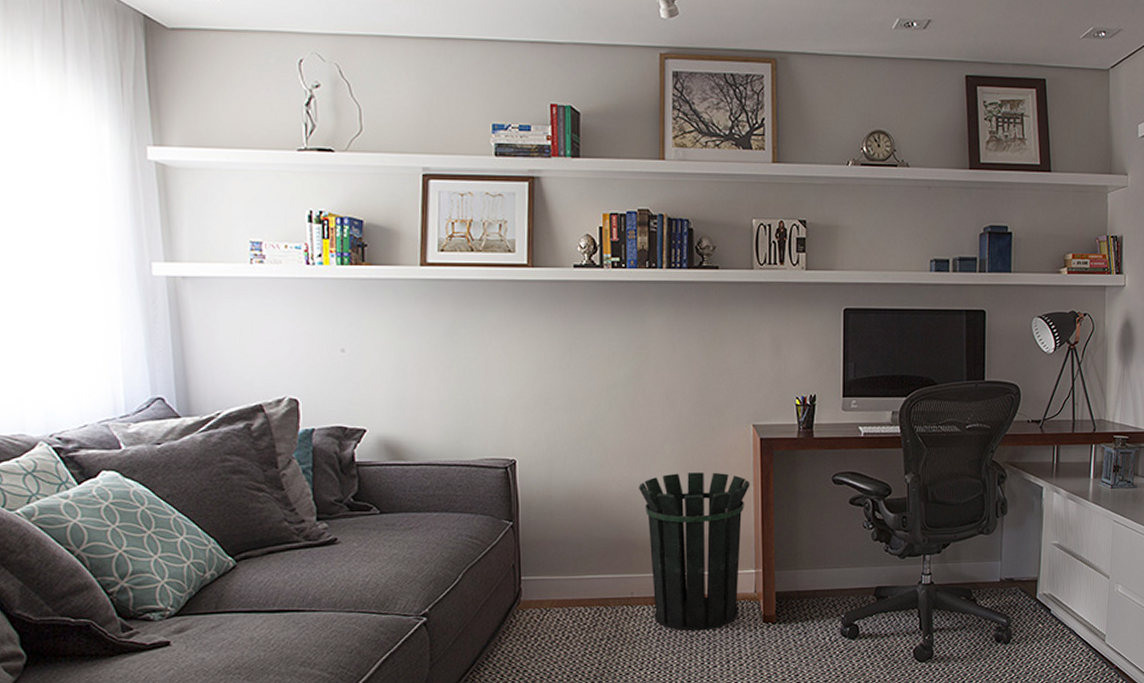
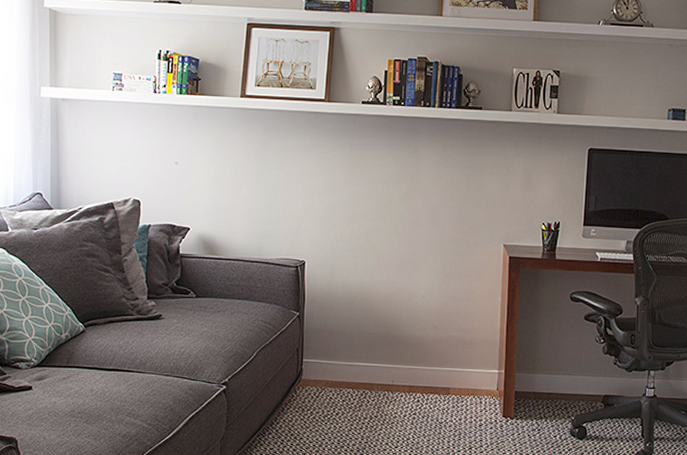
waste bin: present [639,472,750,632] -> none [404,281,499,419]

